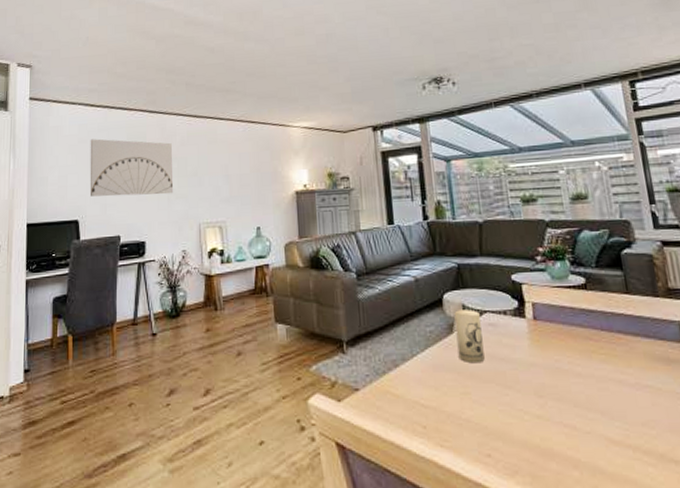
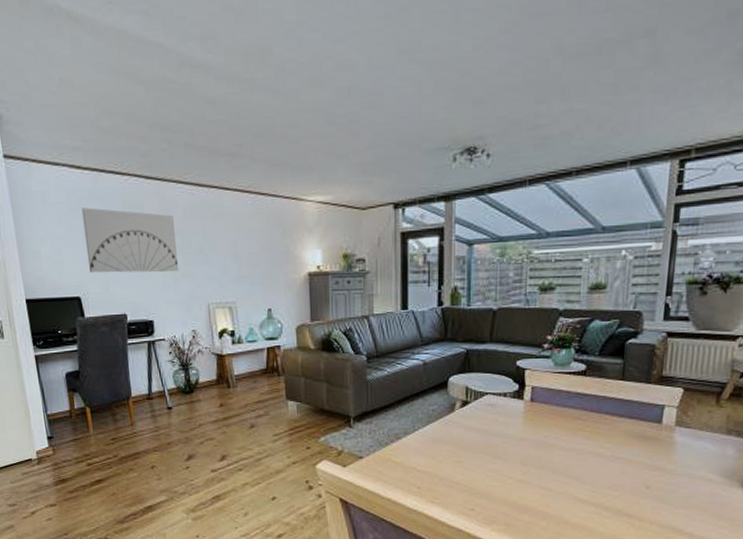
candle: present [454,309,485,364] -> none [456,391,481,438]

